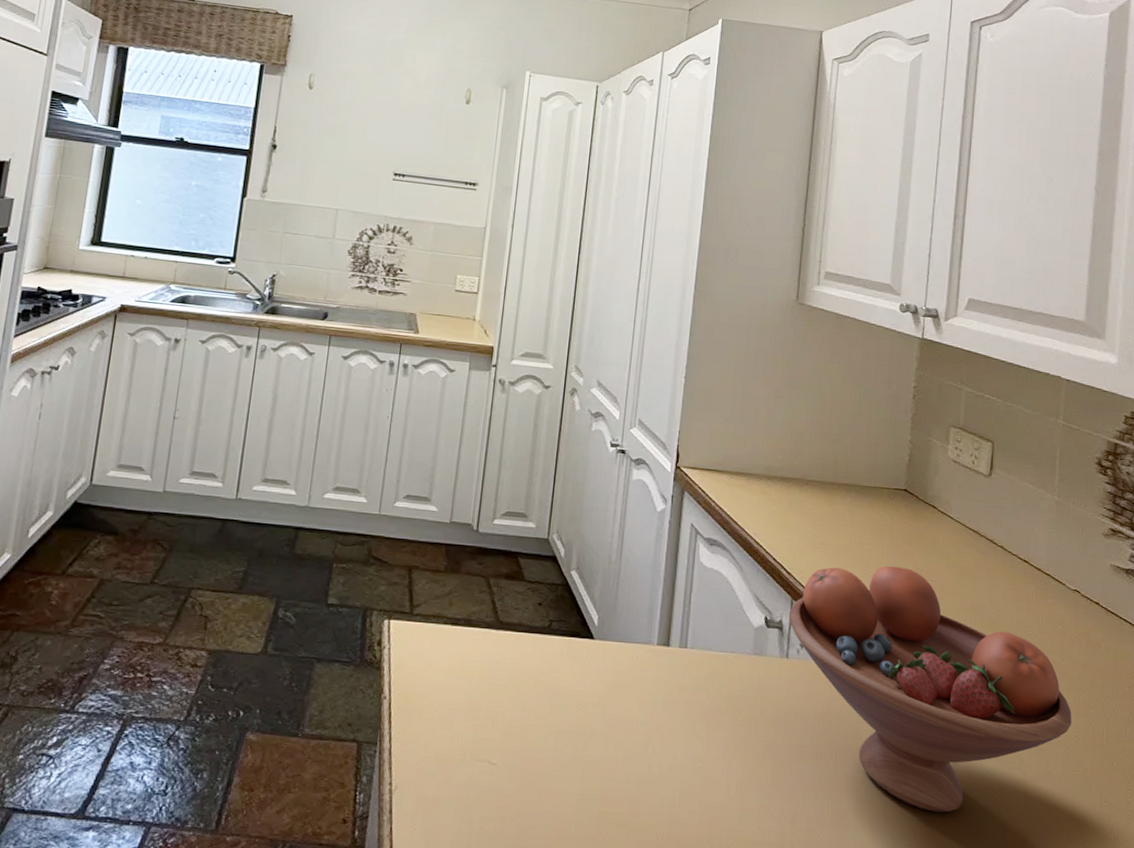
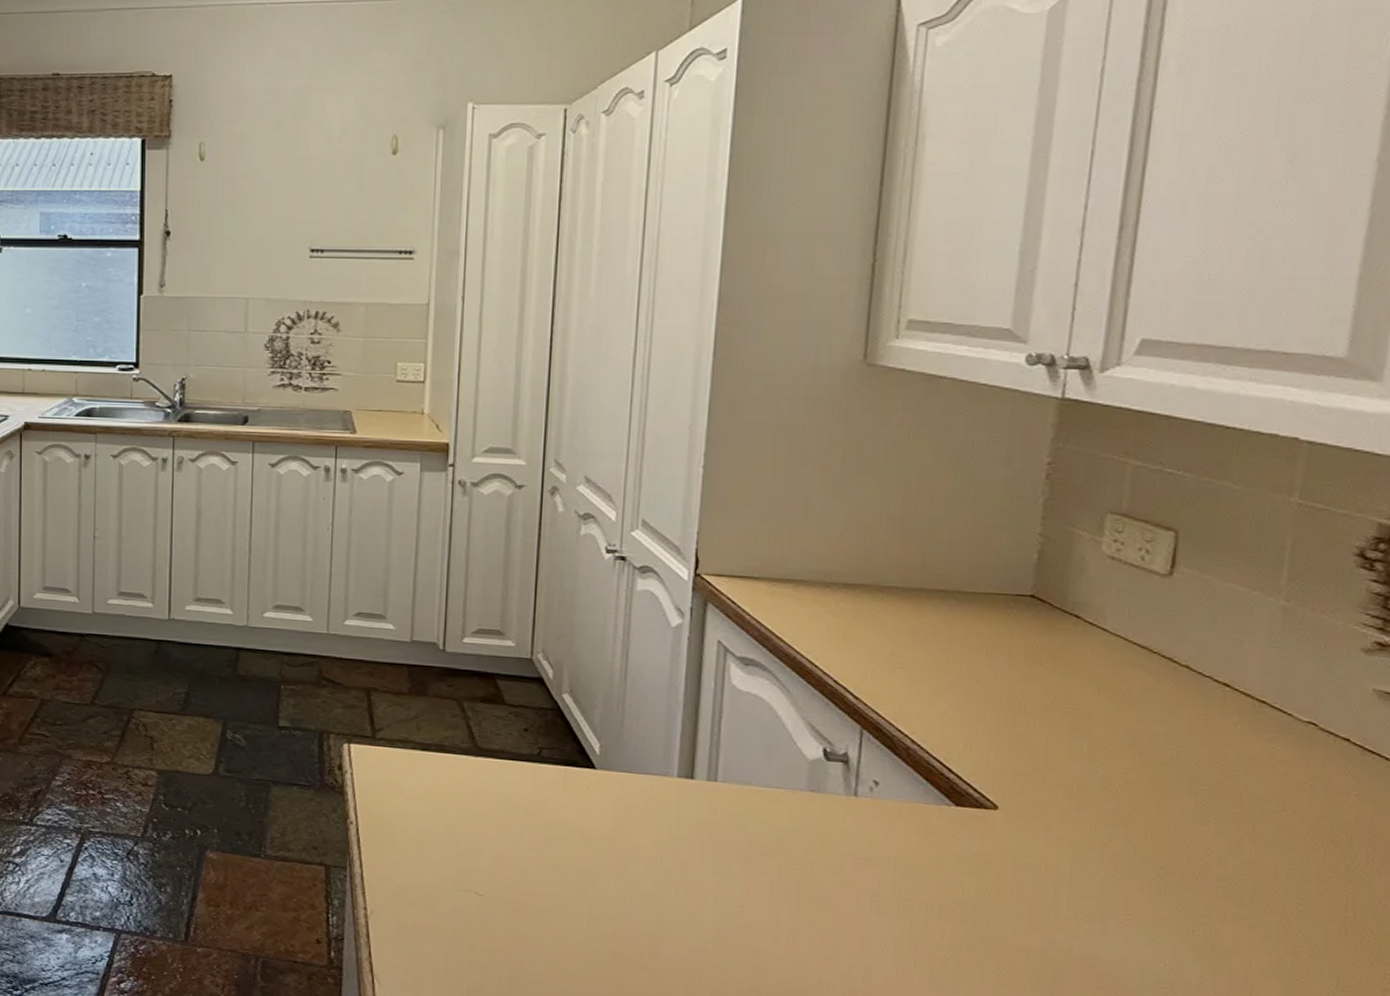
fruit bowl: present [789,566,1072,813] -> none [858,690,1295,983]

